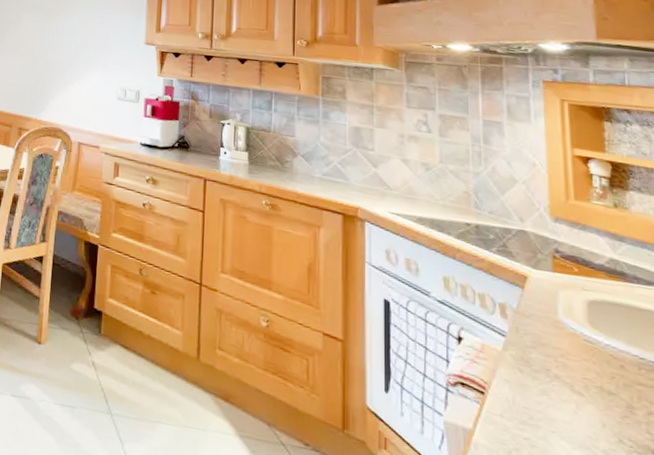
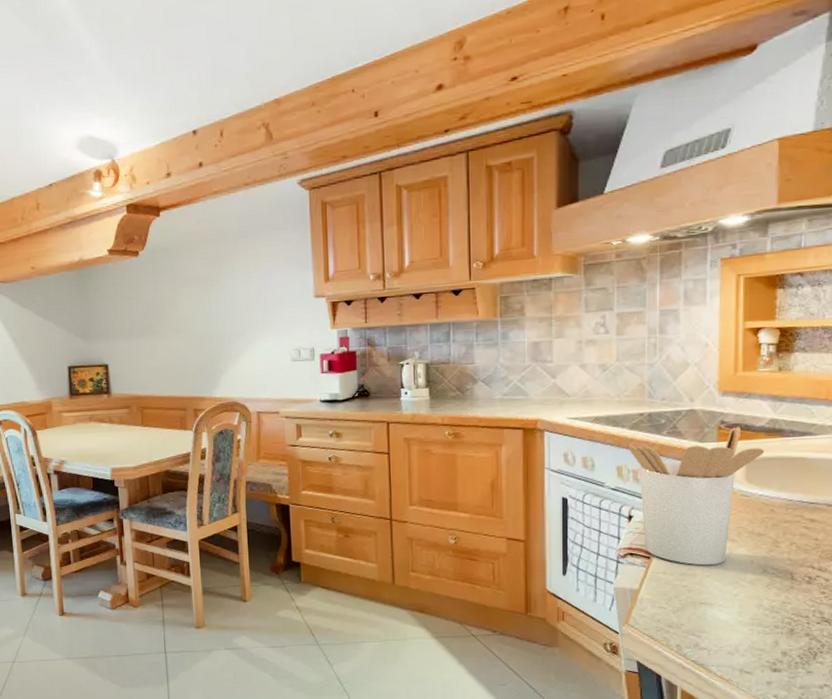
utensil holder: none [455,256,606,420] -> present [628,426,764,566]

